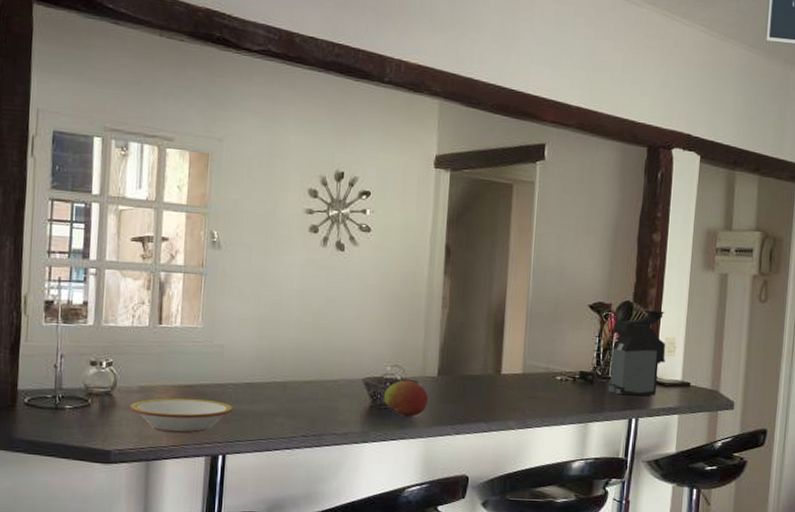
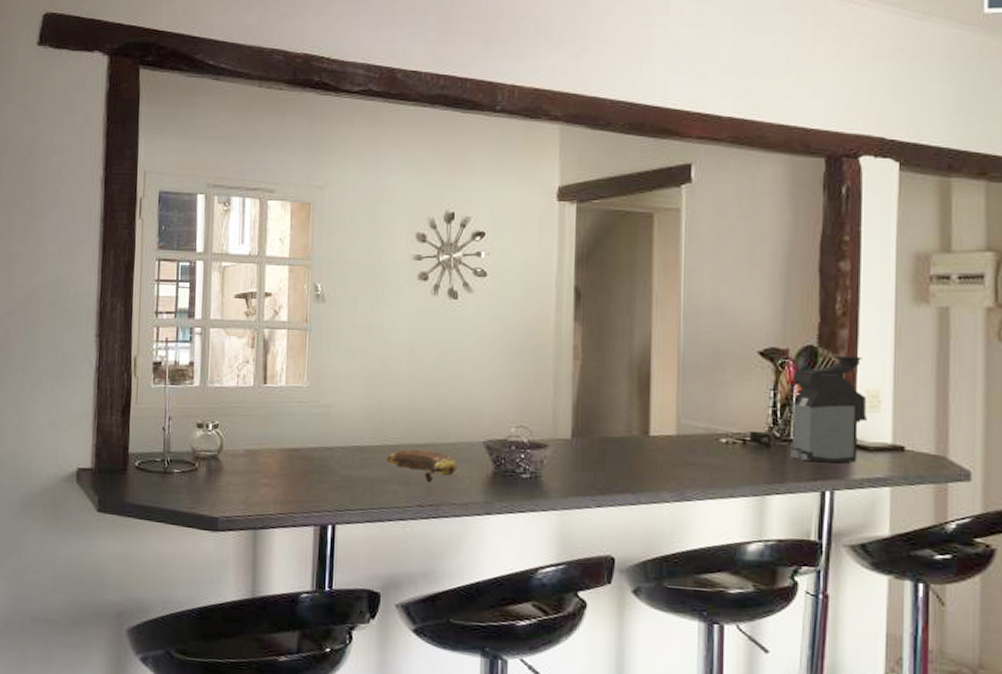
bowl: present [129,398,234,434] -> none [236,462,343,501]
banana: none [275,385,340,415] -> present [387,449,458,483]
fruit: present [383,380,428,417] -> none [508,443,561,486]

